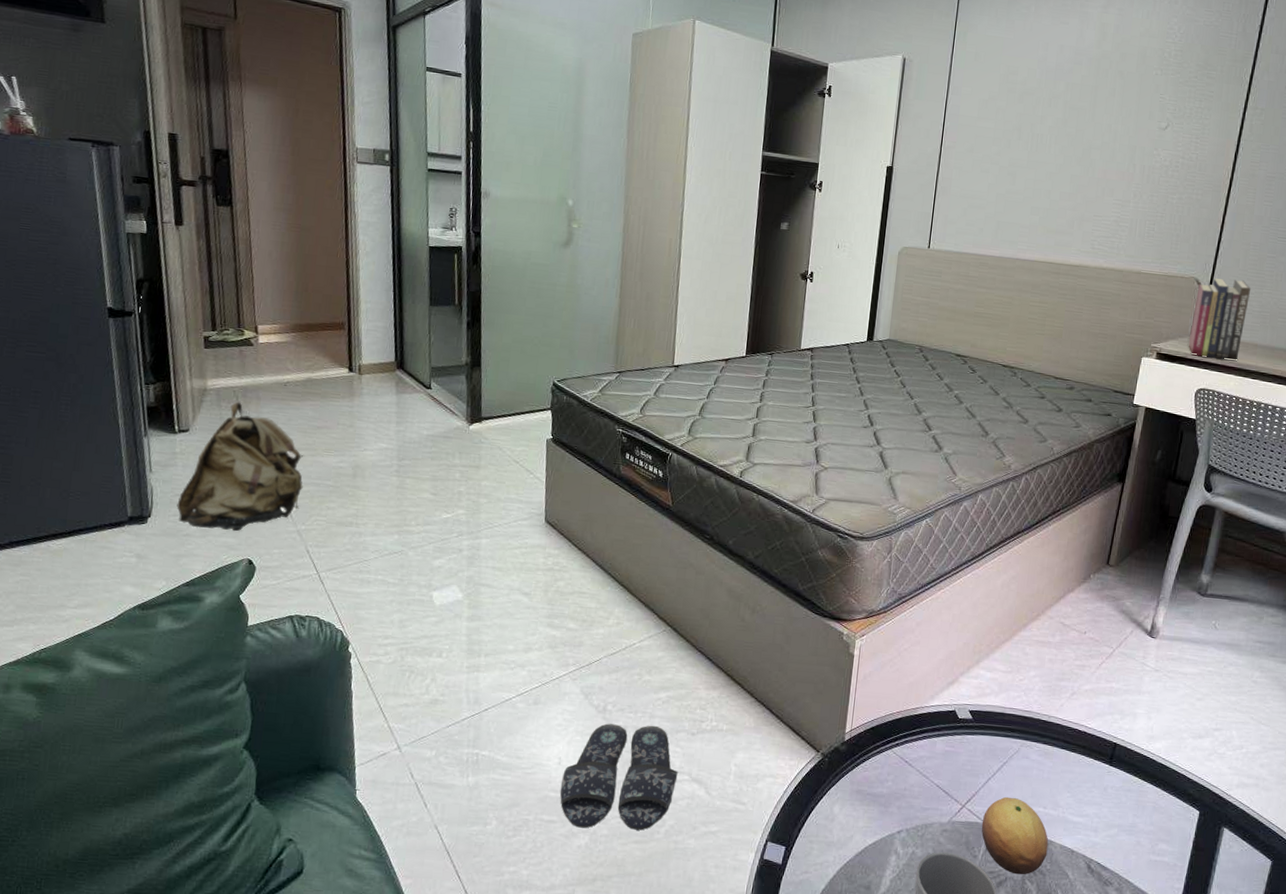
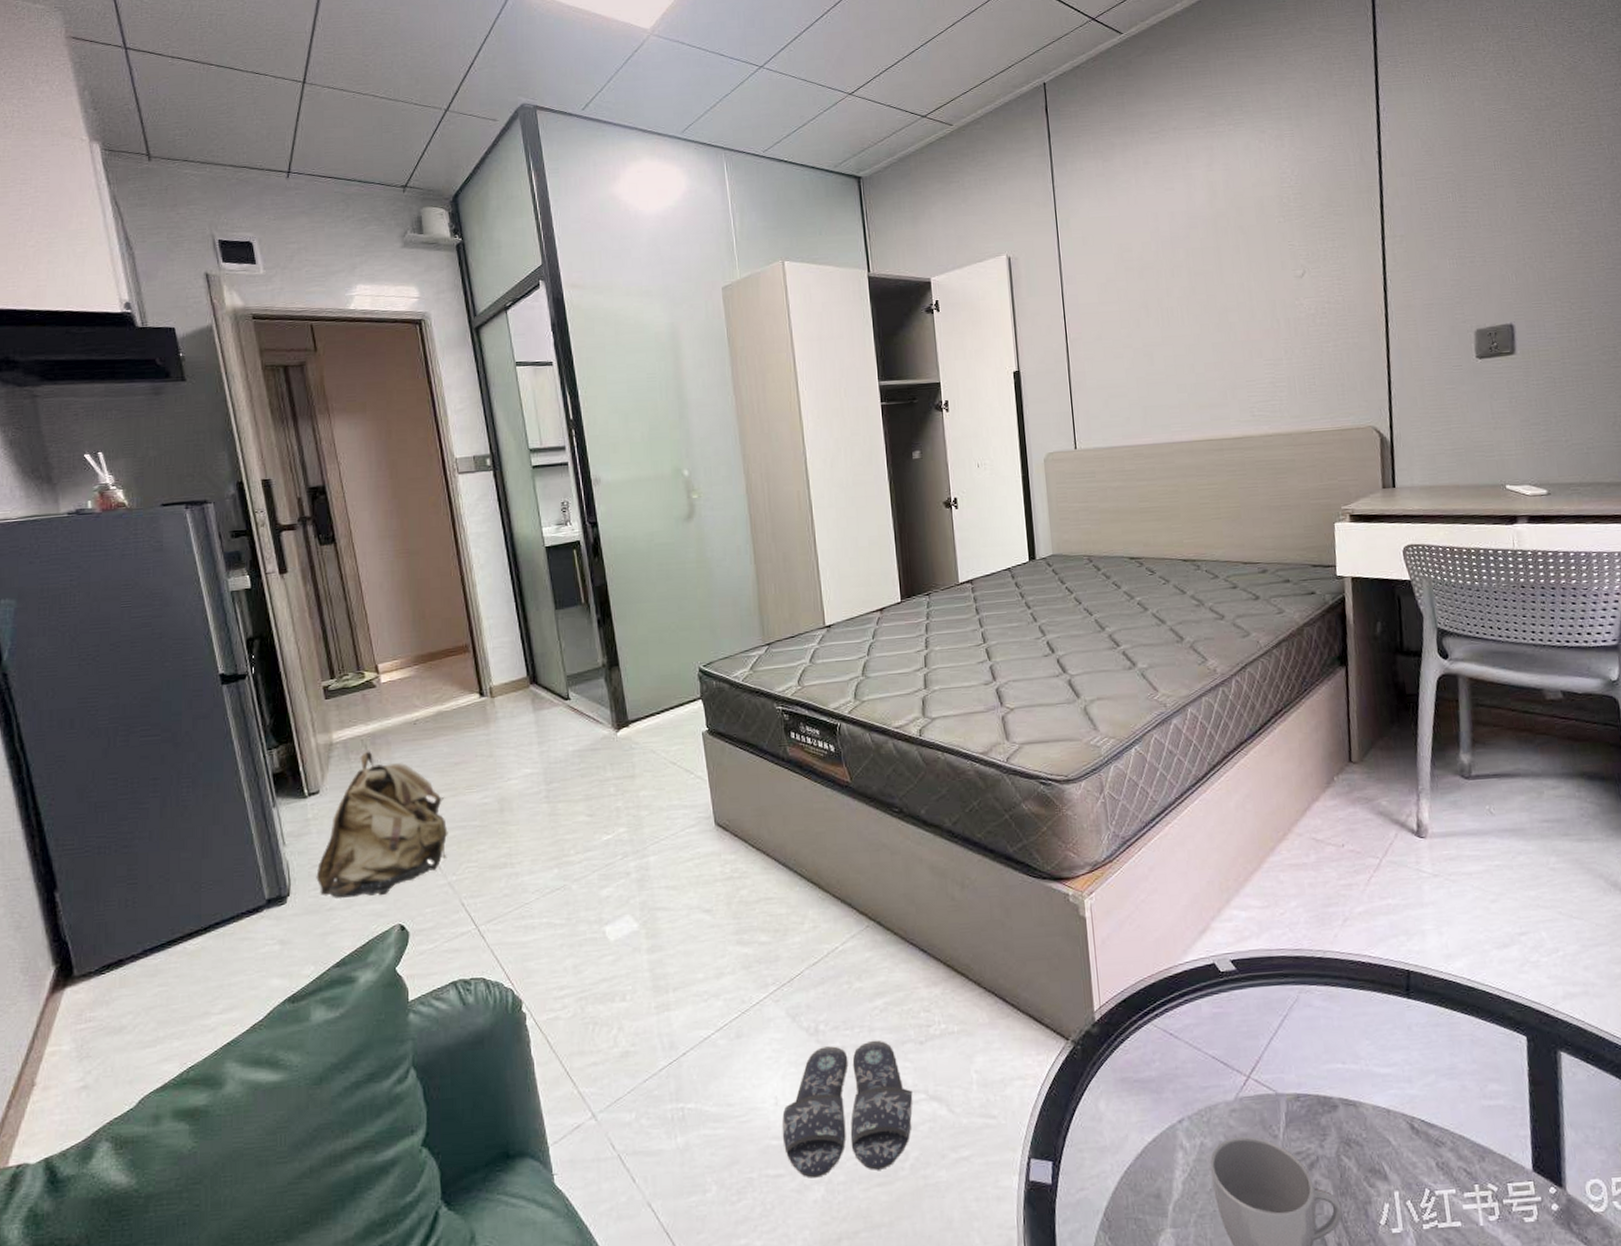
fruit: present [981,796,1049,875] -> none [1274,1056,1360,1151]
books: present [1188,278,1251,361] -> none [1378,419,1441,511]

